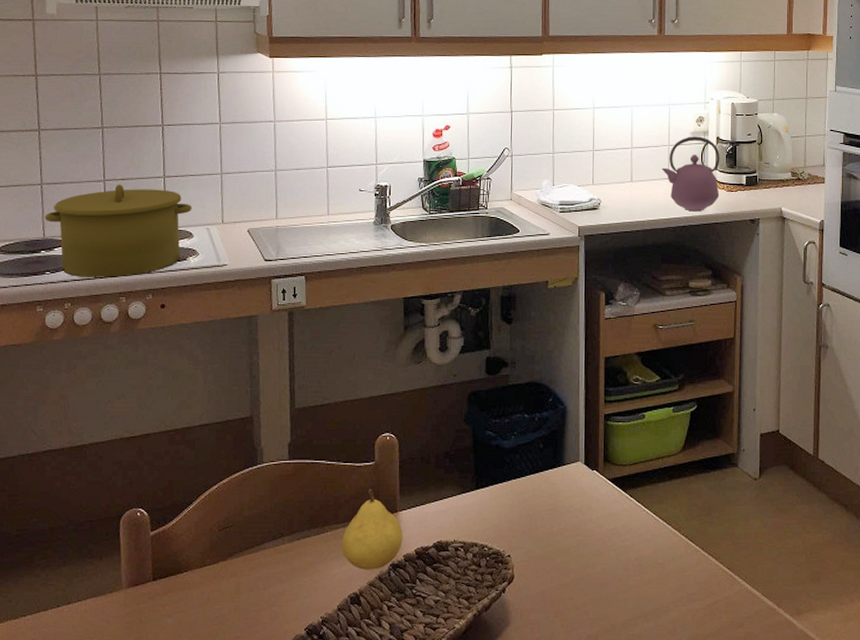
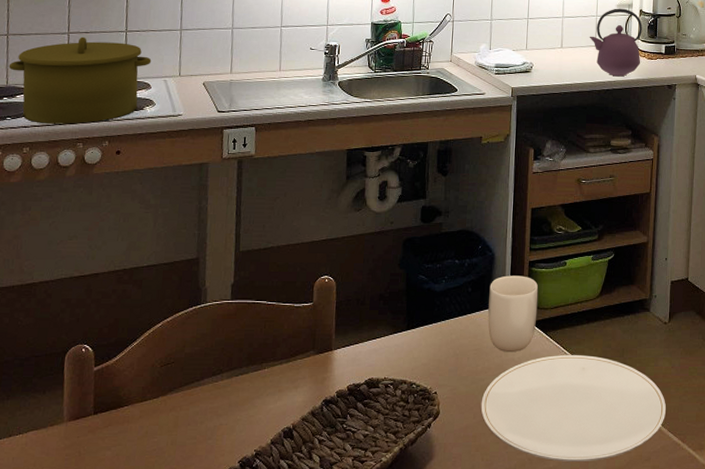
fruit: present [341,488,403,570] -> none [277,327,337,405]
plate: none [558,514,760,628] -> present [480,355,667,462]
cup: none [562,430,616,511] -> present [488,275,539,352]

